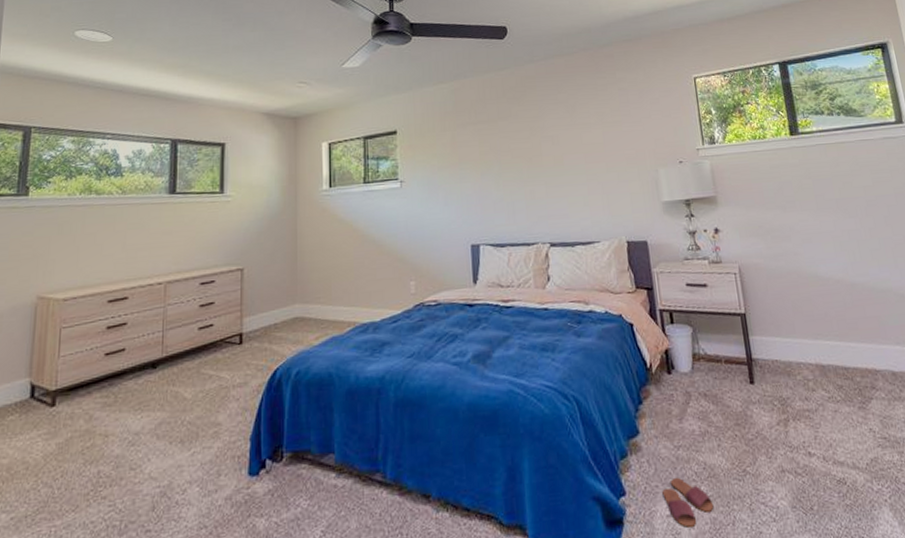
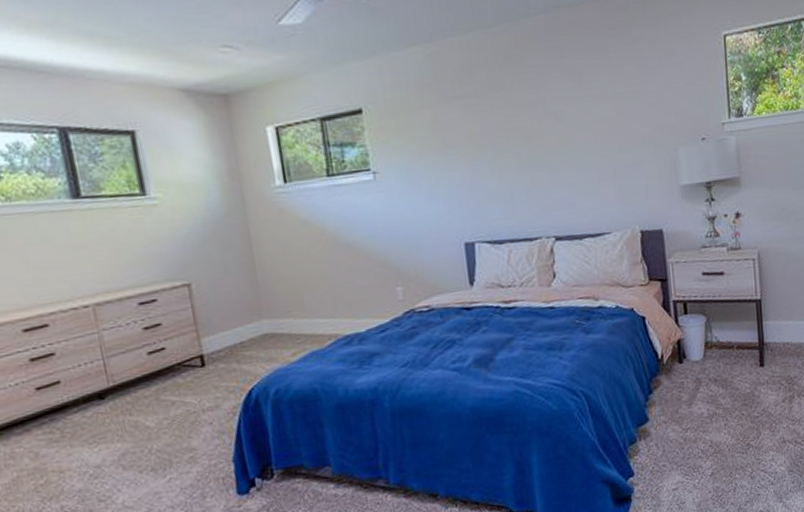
slippers: present [662,477,714,528] -> none [669,455,717,498]

